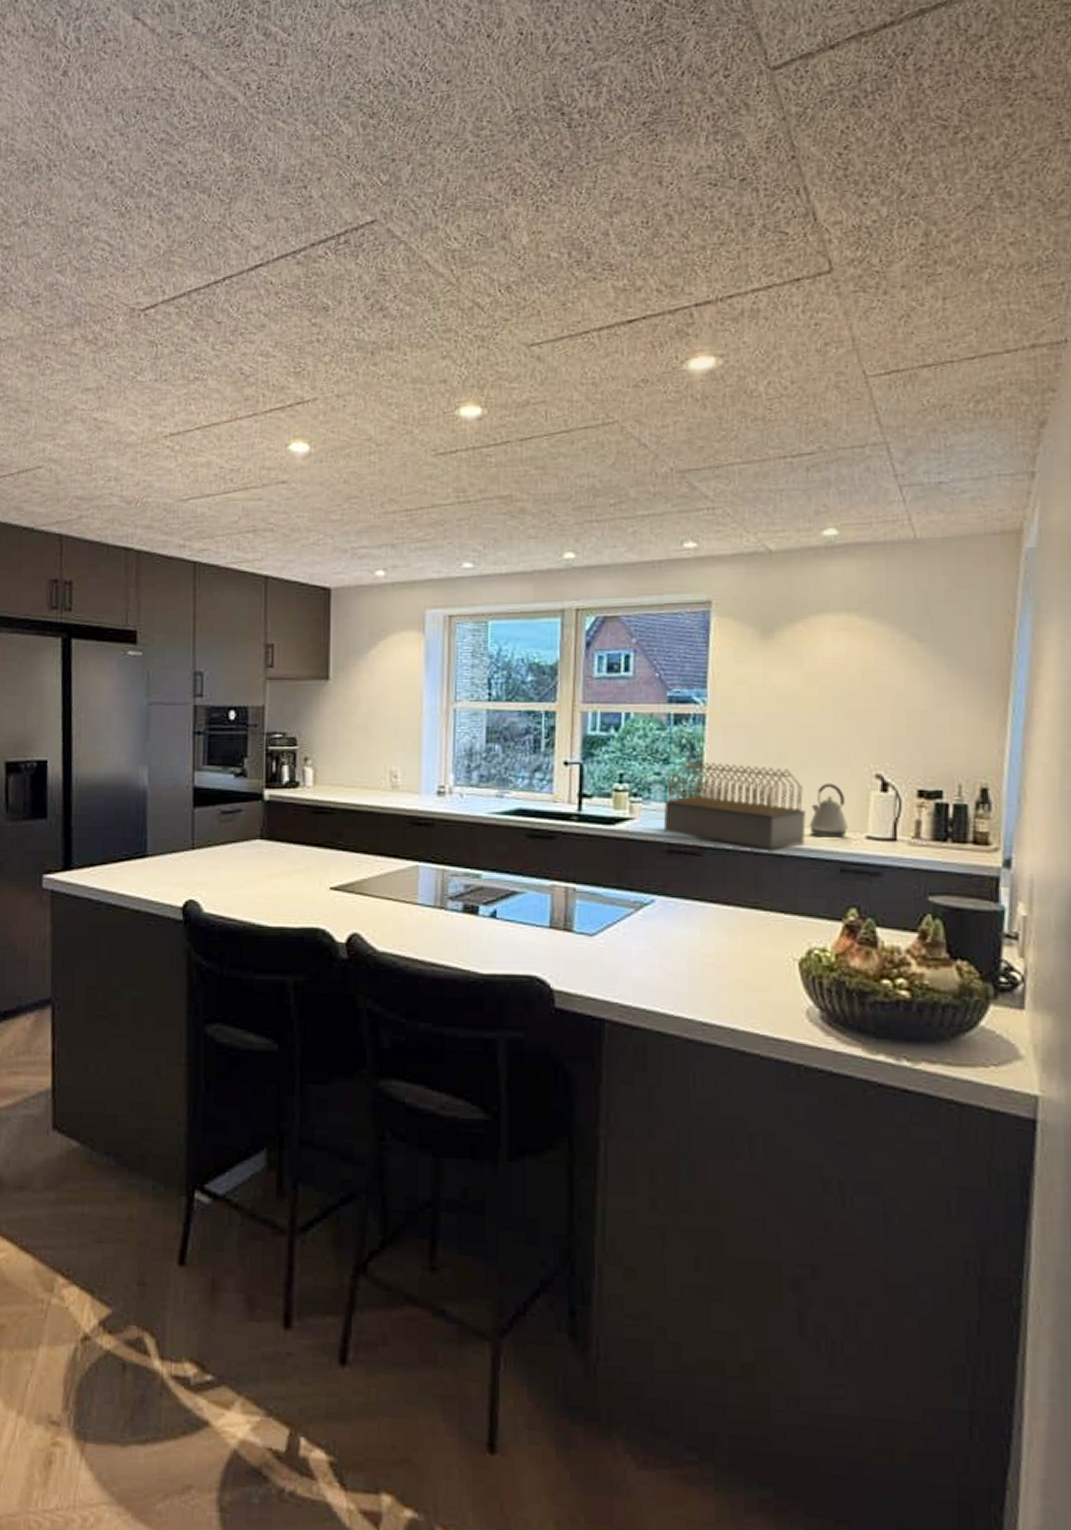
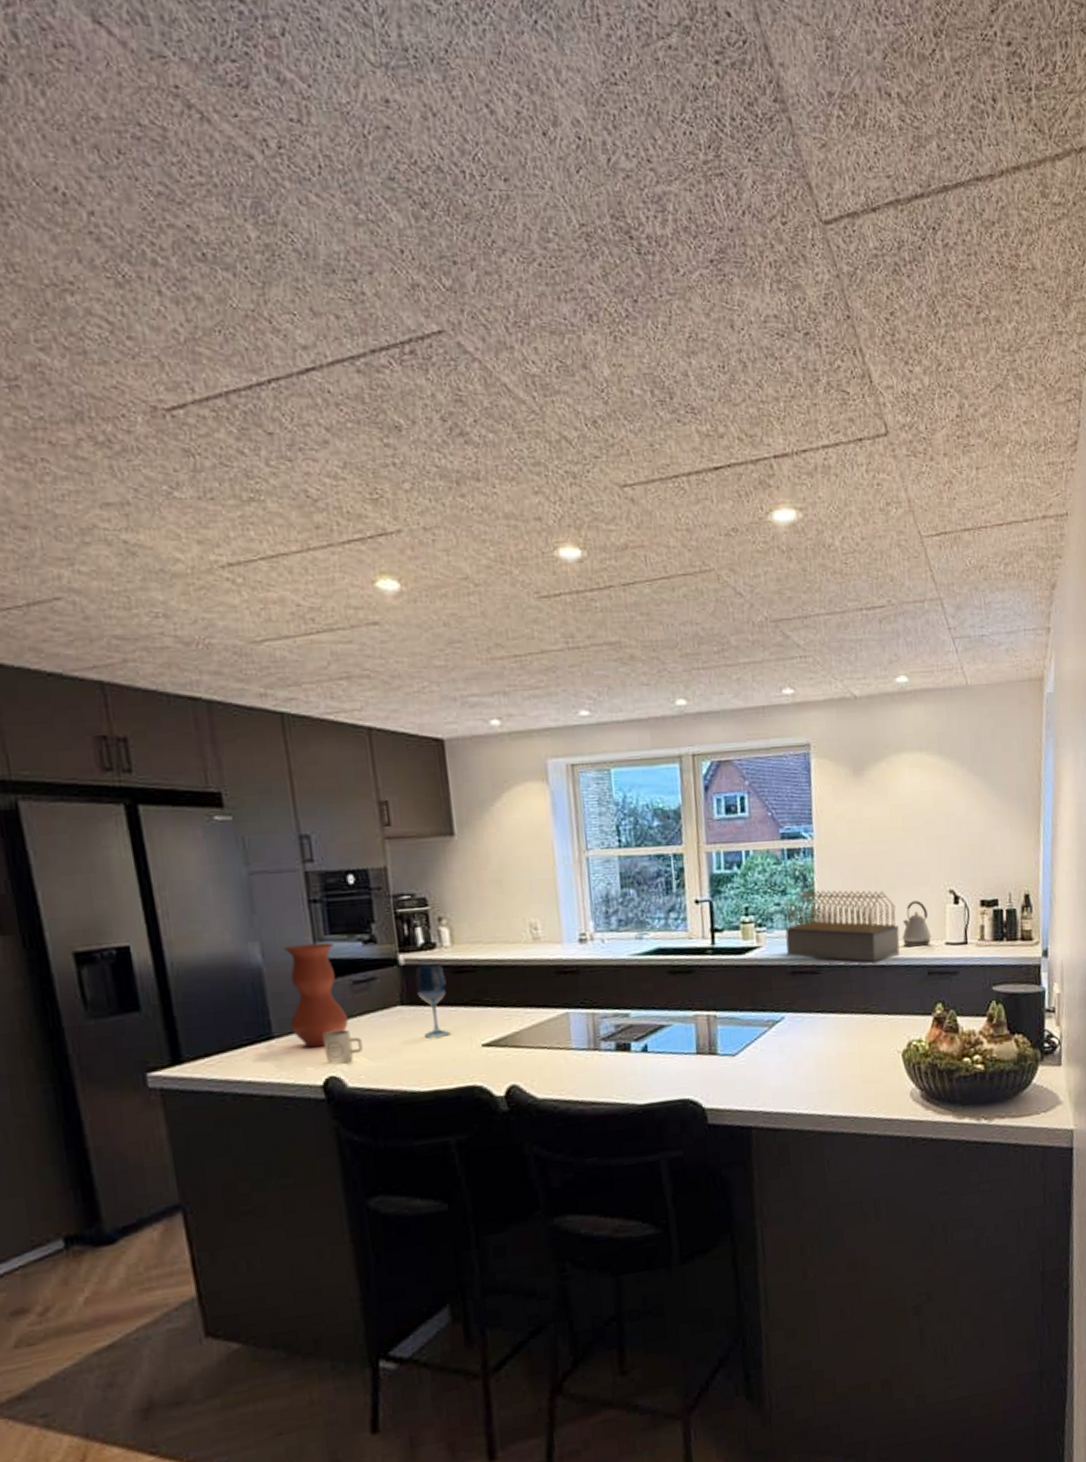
vase: none [163,772,213,870] -> present [283,942,349,1048]
mug: none [188,856,223,889] -> present [322,1029,364,1065]
wineglass: none [276,802,304,875] -> present [415,964,451,1038]

